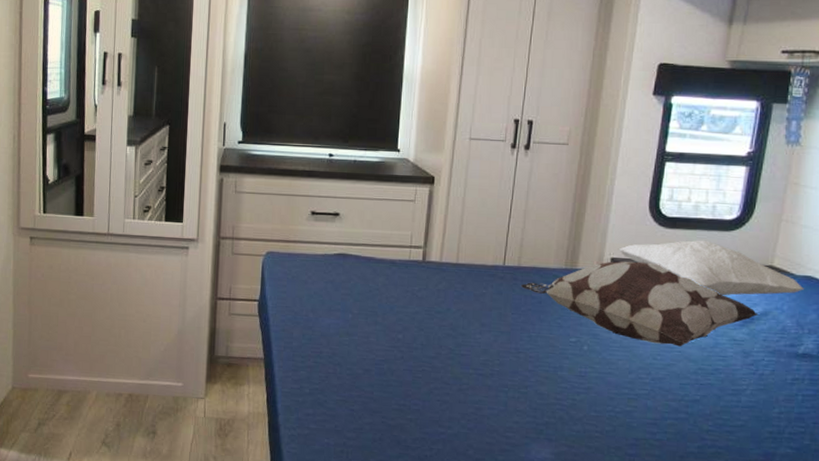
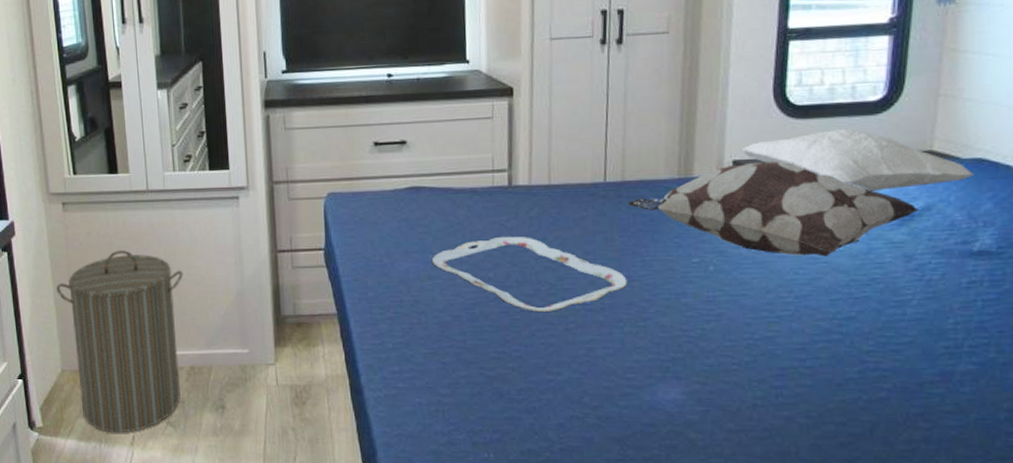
laundry hamper: none [16,284,132,449] -> present [56,250,184,433]
serving tray: none [350,304,515,373] -> present [431,236,627,312]

